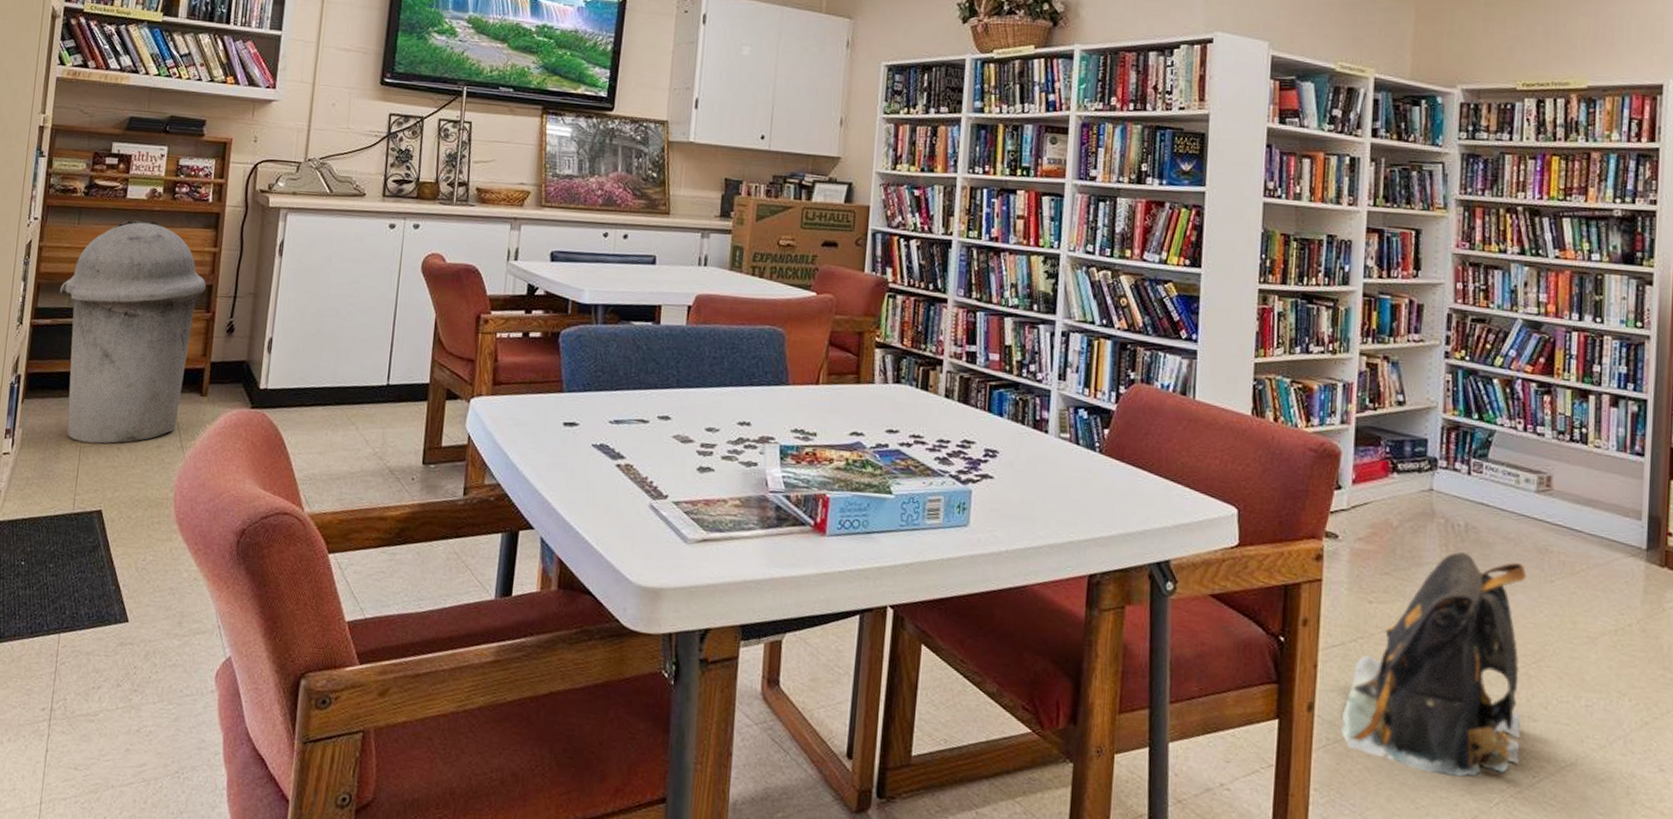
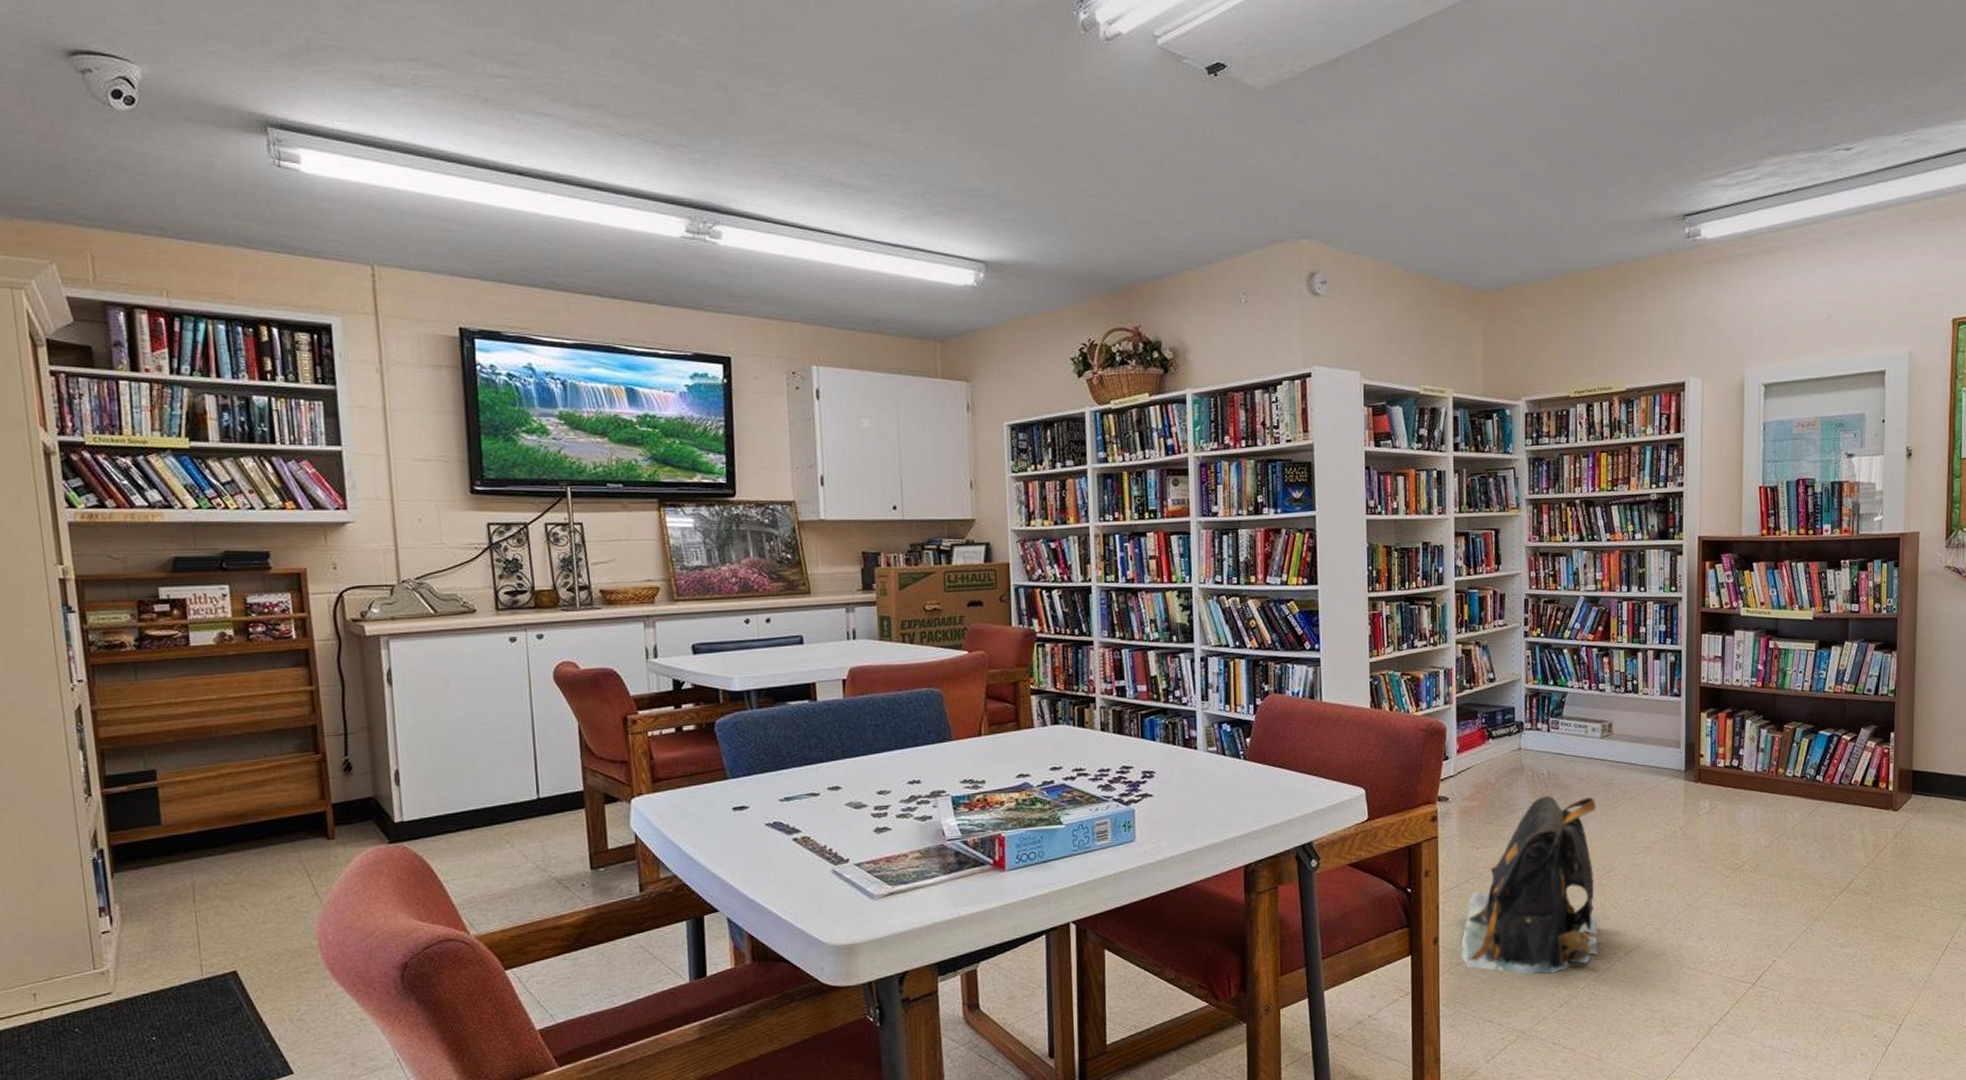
trash can: present [59,219,207,444] -> none [129,666,310,907]

